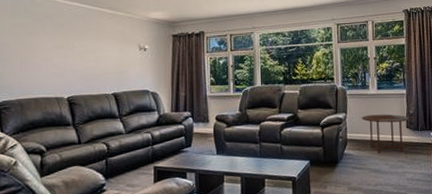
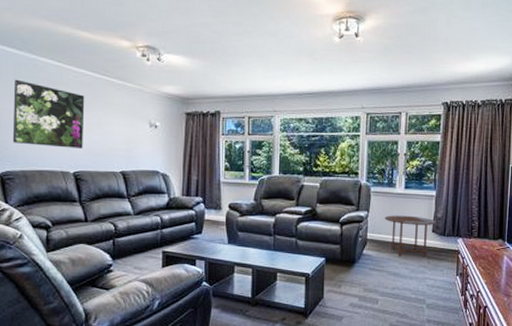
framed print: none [9,15,78,75] -> present [12,79,85,148]

